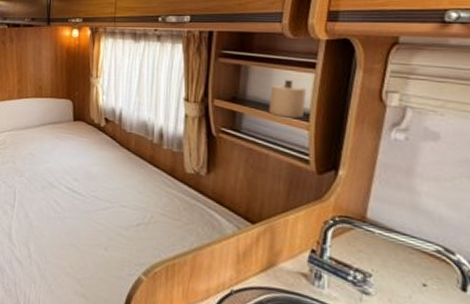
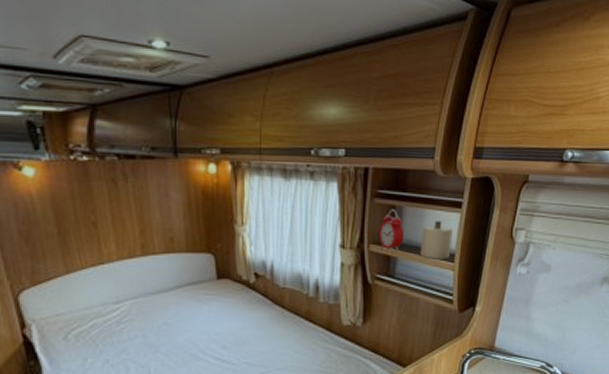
alarm clock: none [223,68,250,108] -> present [379,210,404,252]

